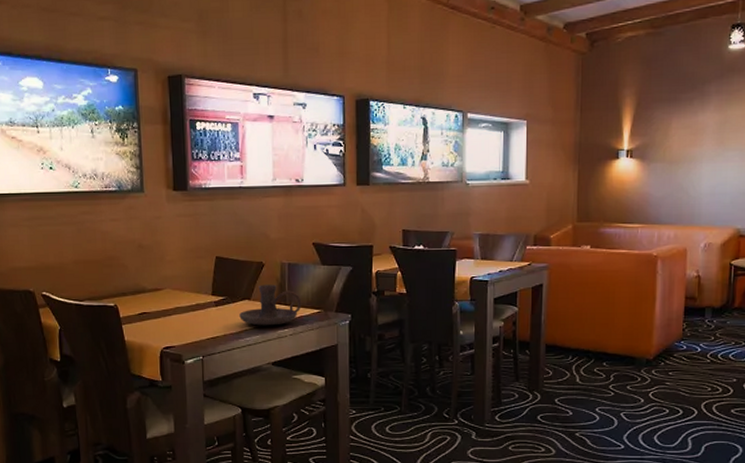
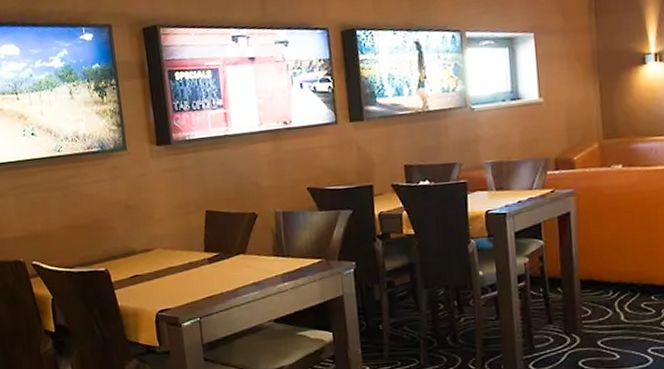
candle holder: present [239,284,302,326] -> none [235,235,301,281]

